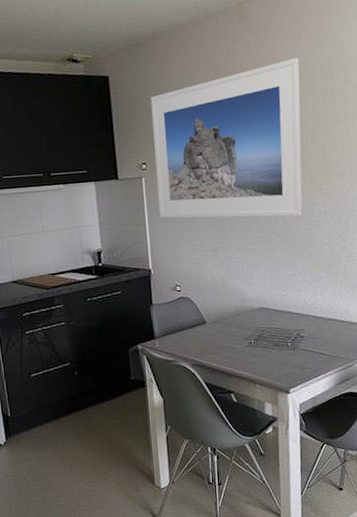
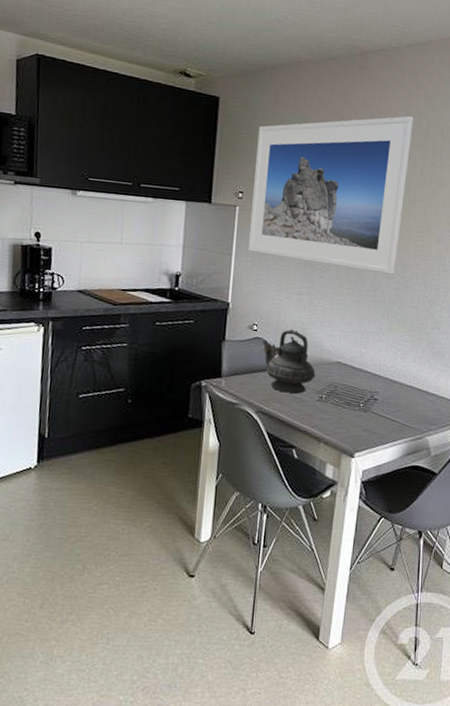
teapot: none [187,284,242,344] -> present [262,329,316,394]

